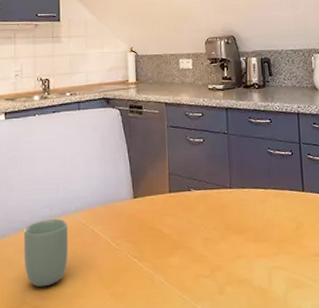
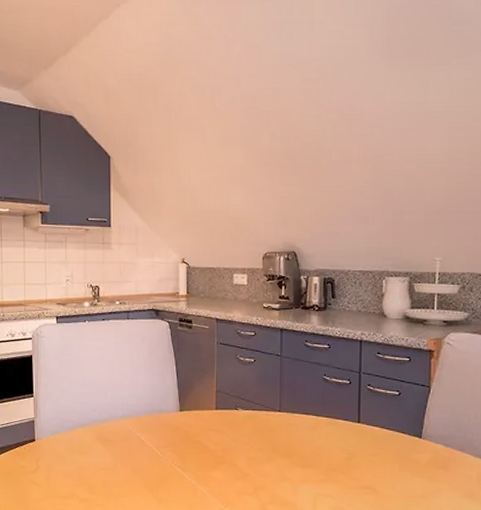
cup: present [23,218,69,287] -> none [74,422,116,483]

